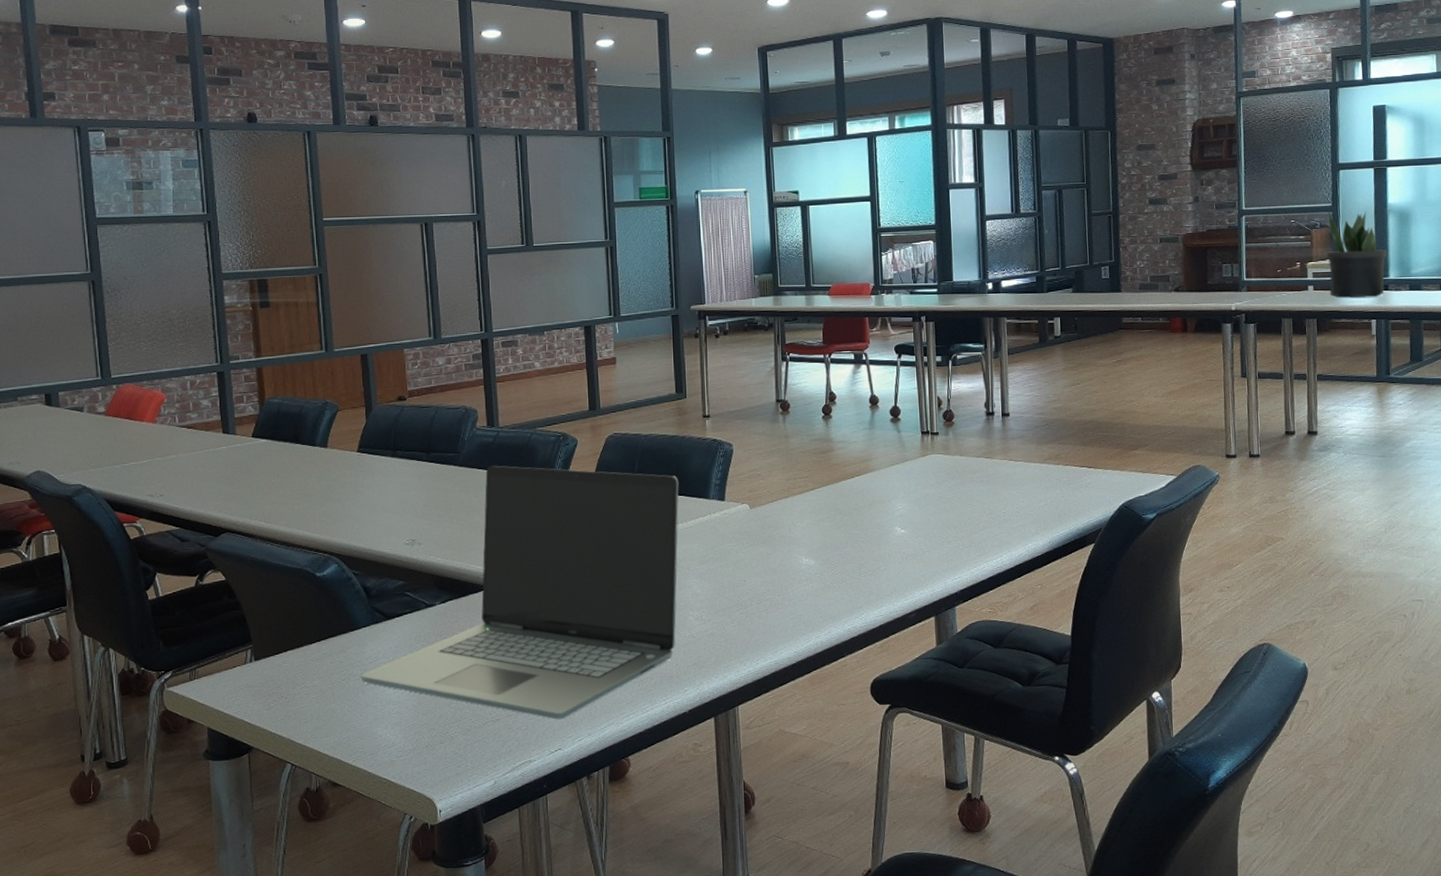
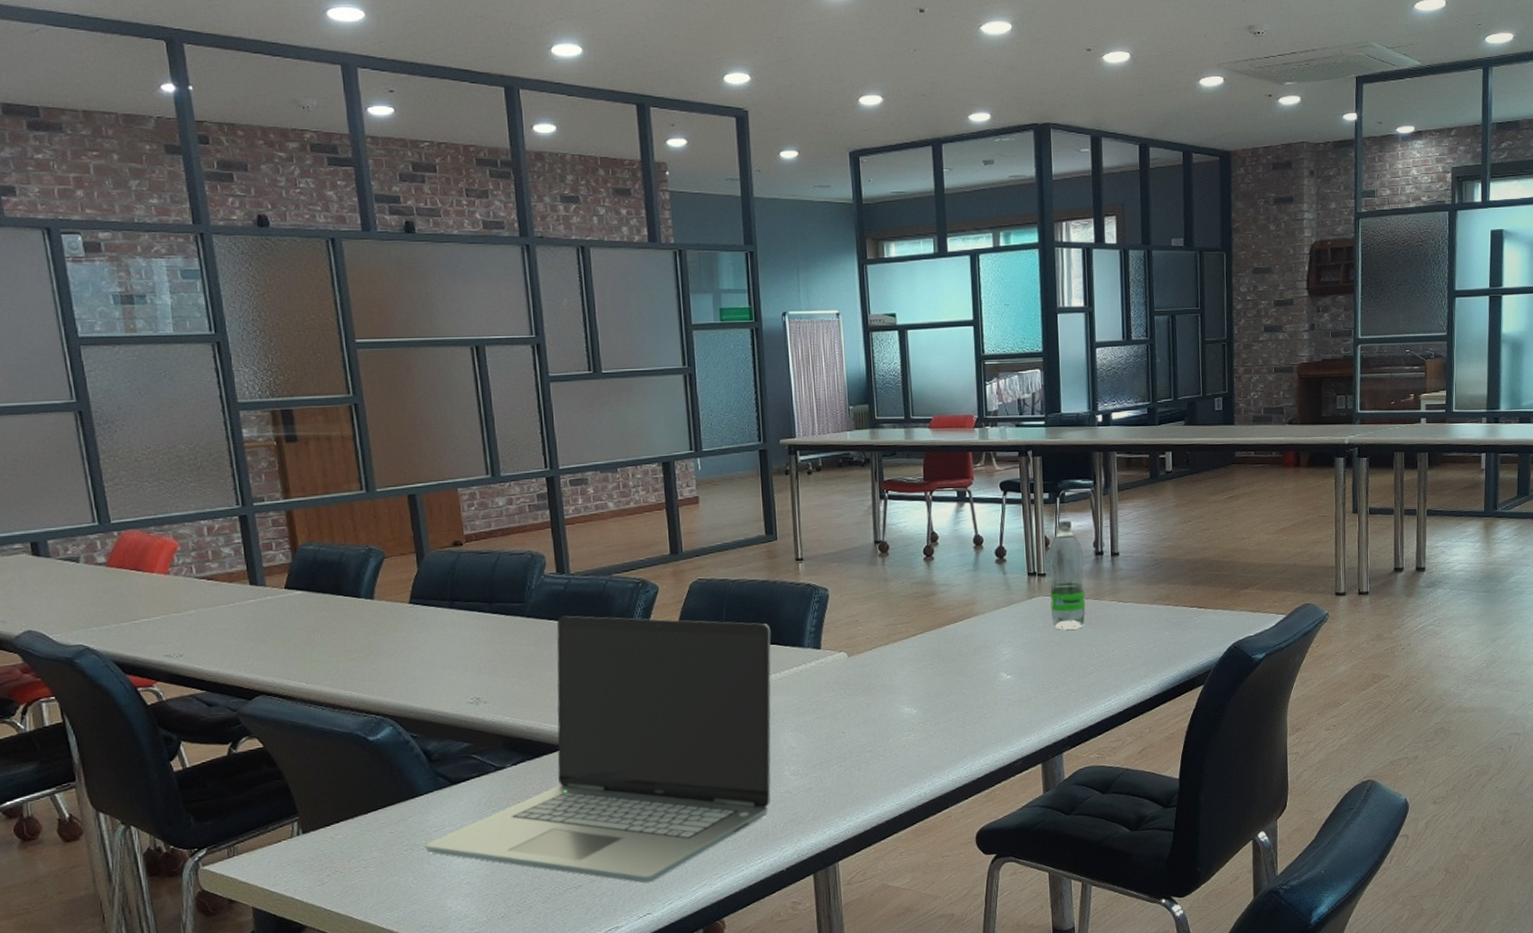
bottle: none [941,382,977,487] -> present [1048,520,1086,630]
planter: present [1327,211,1388,299] -> none [1440,341,1499,432]

